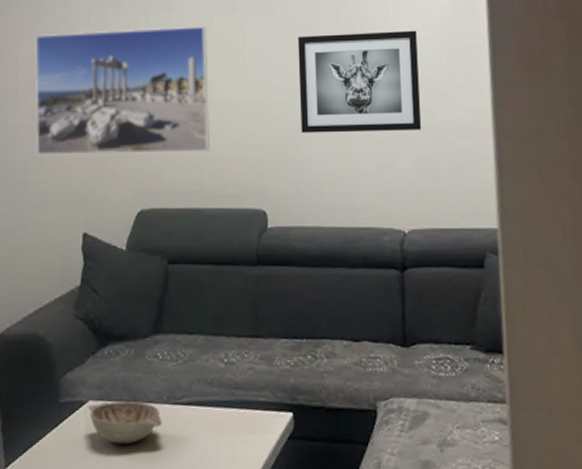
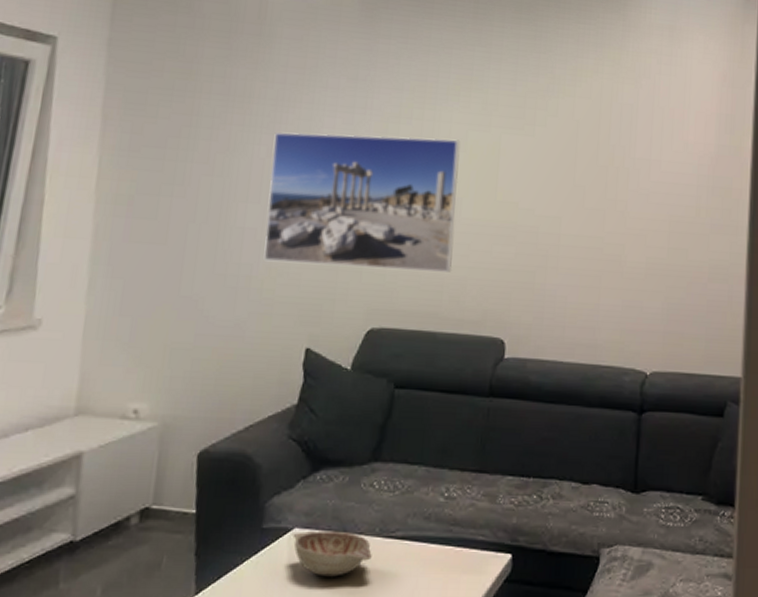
wall art: present [298,30,422,133] -> none [549,160,678,269]

